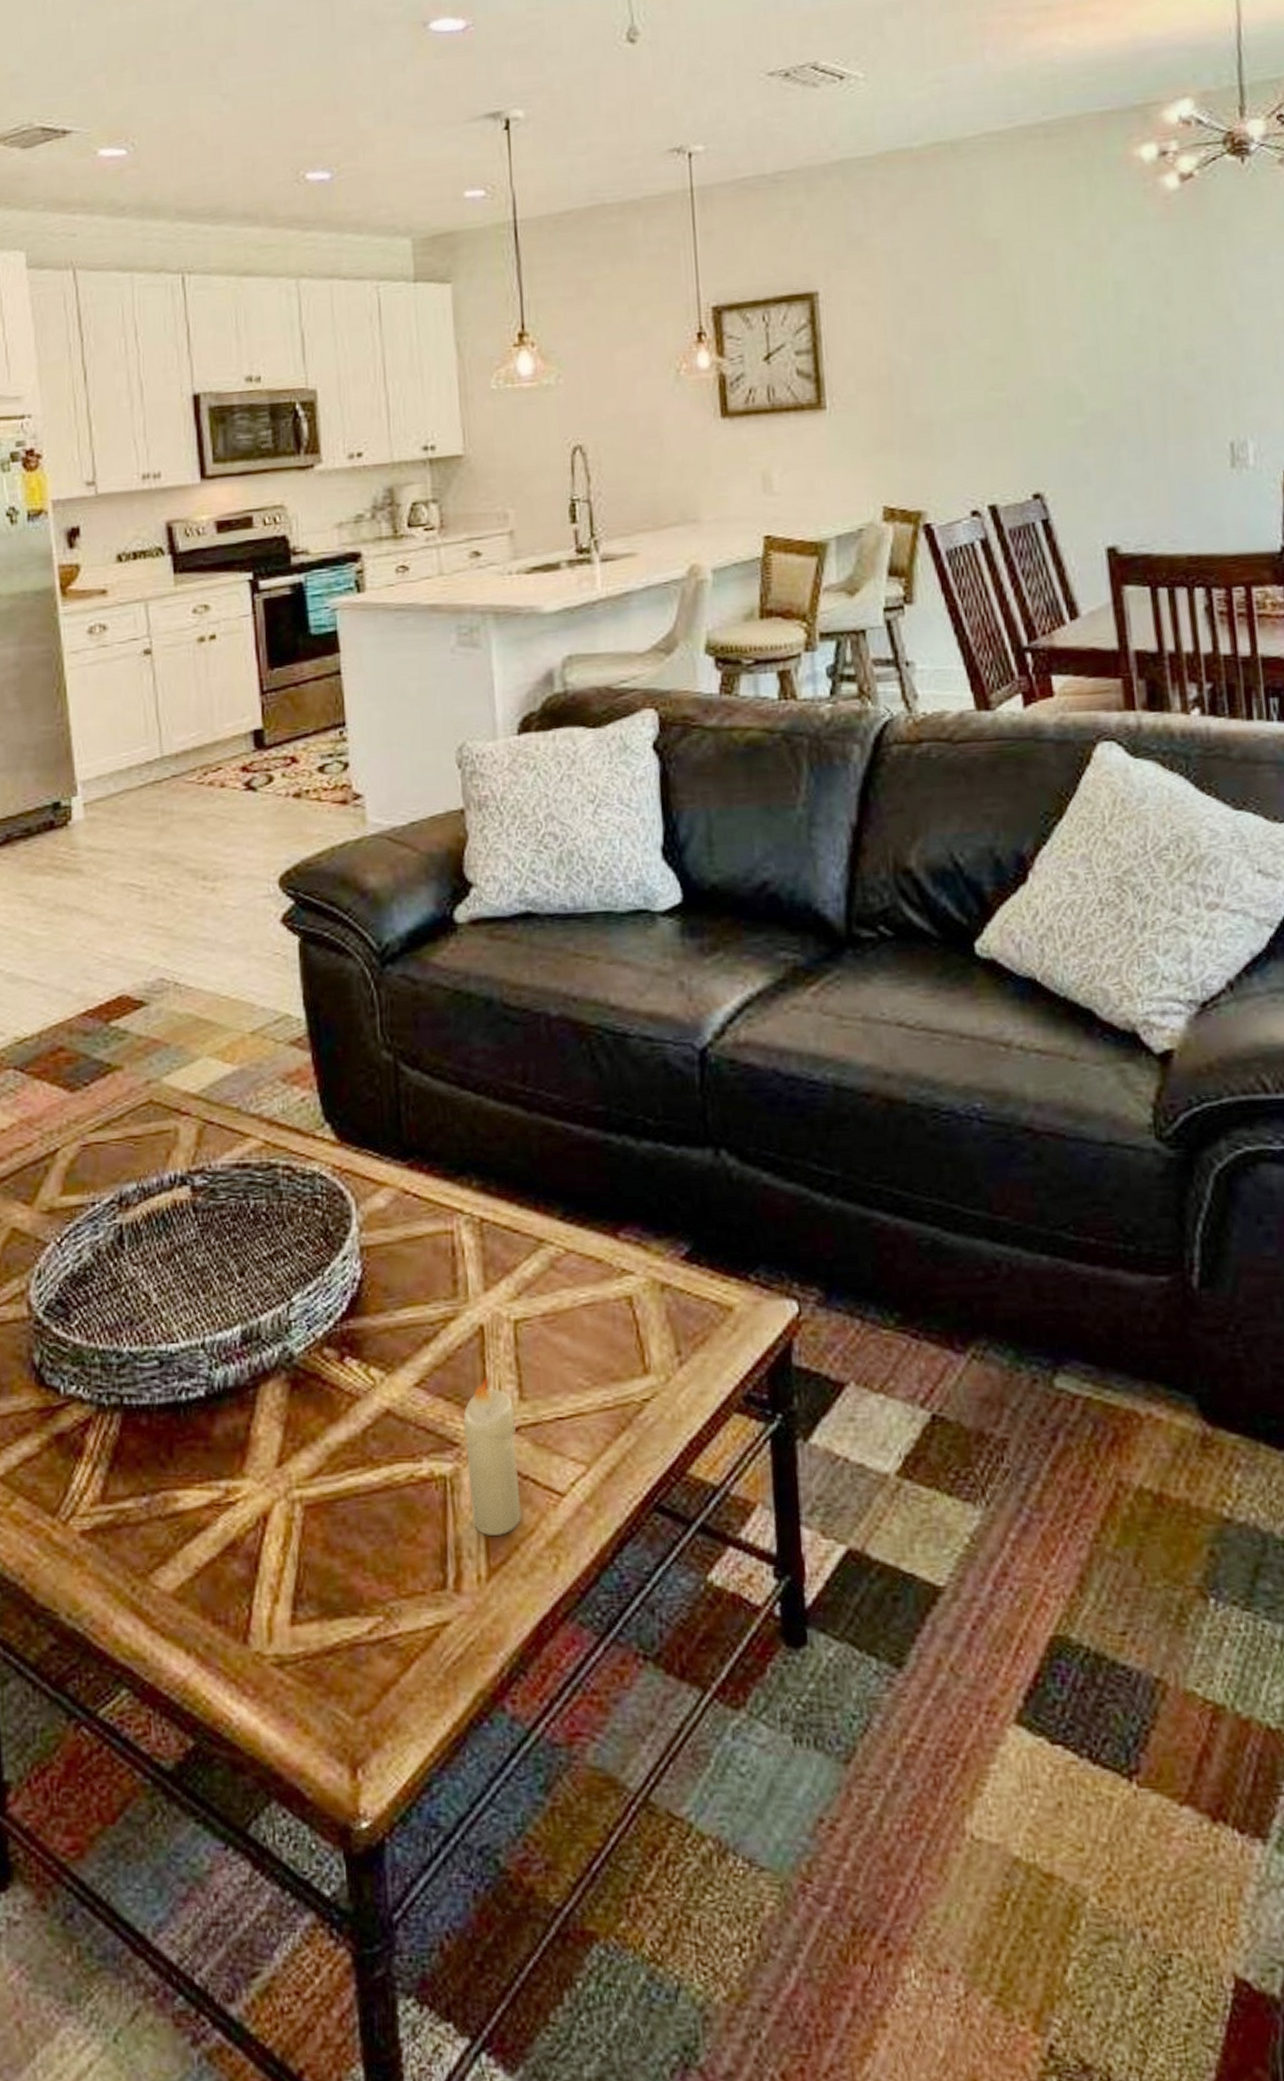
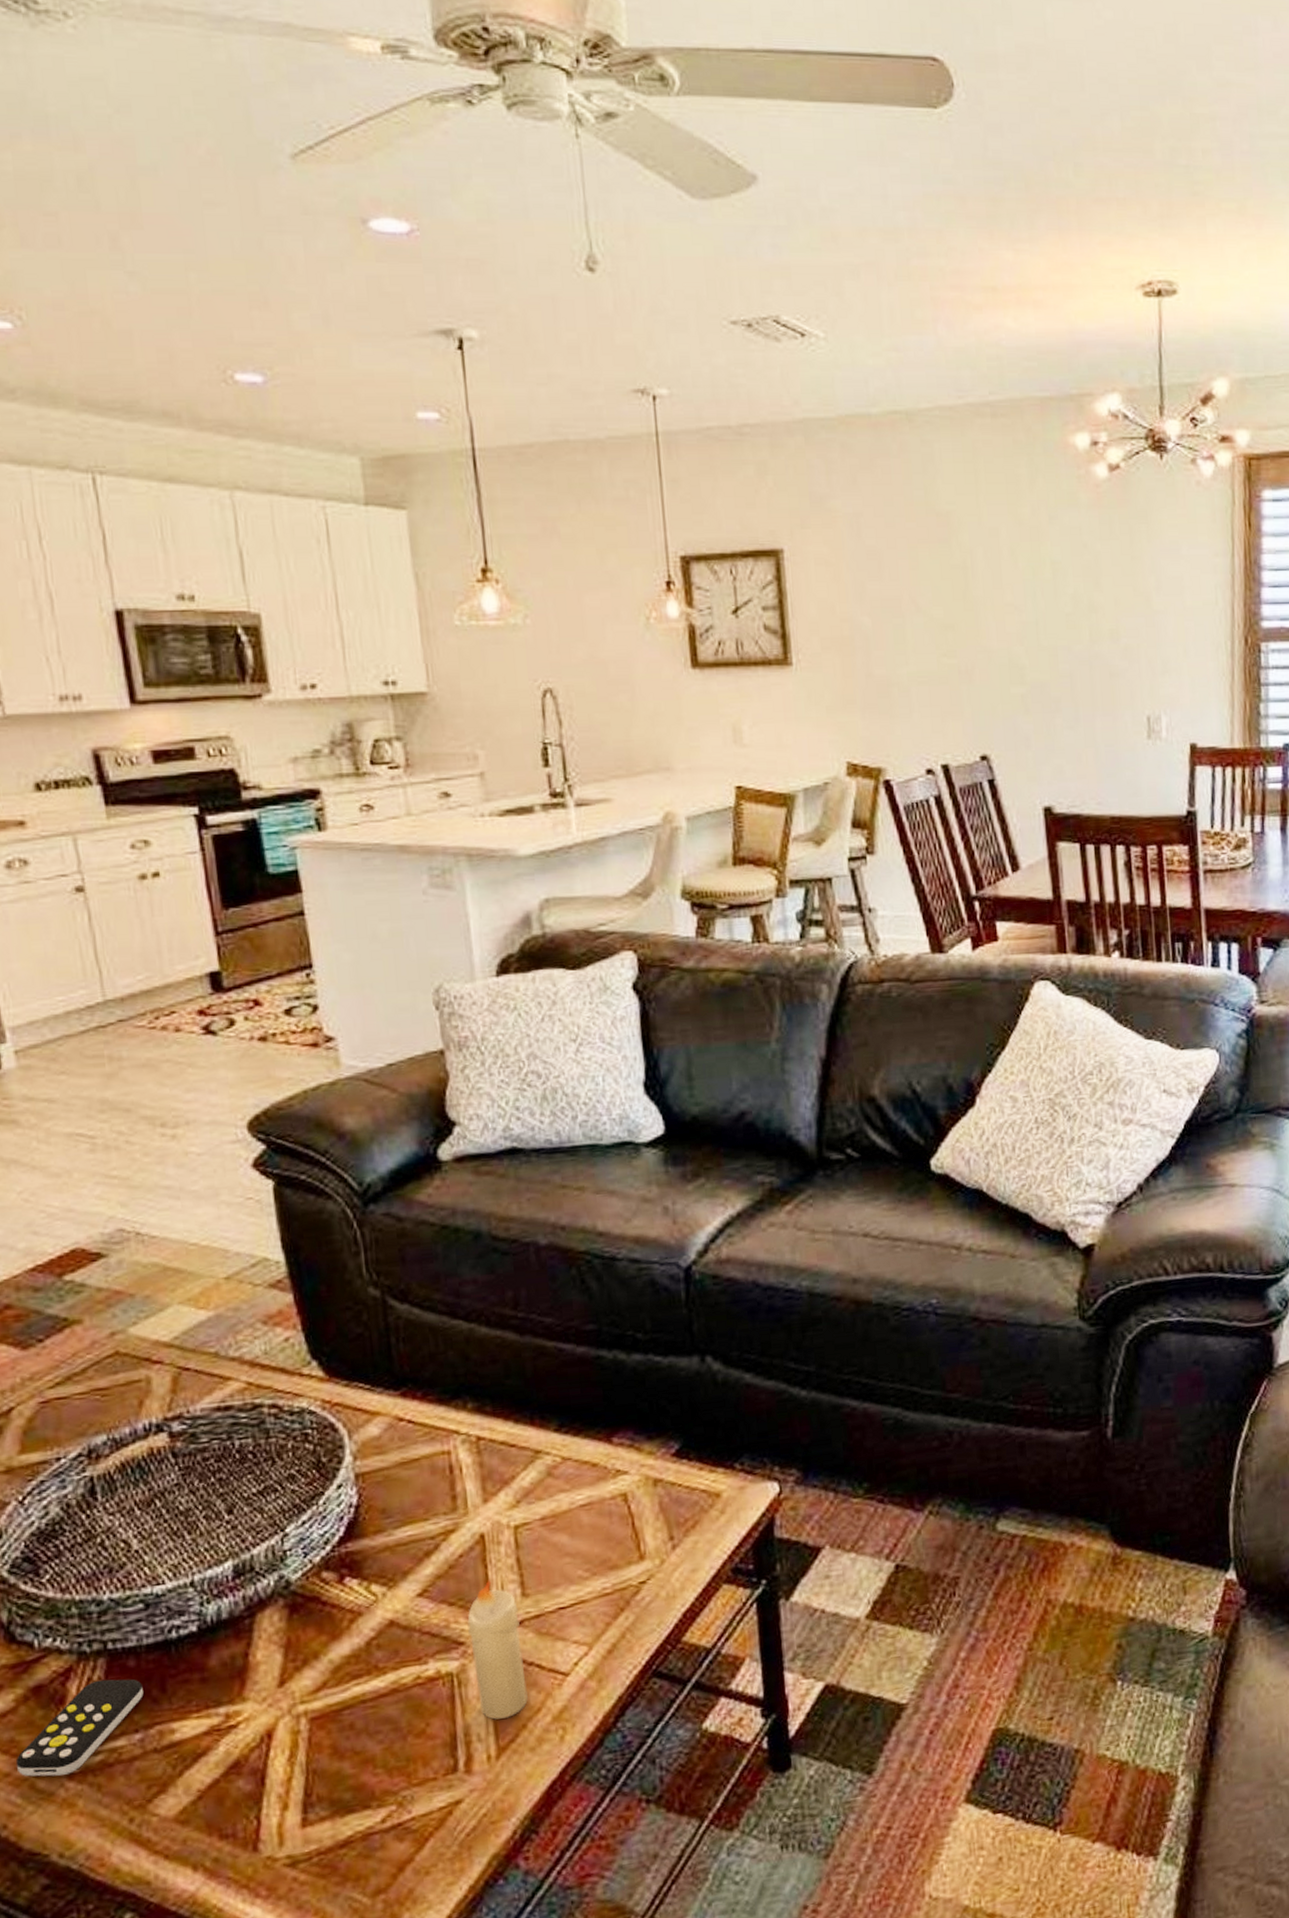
remote control: none [36,1435,152,1530] -> present [15,1679,144,1777]

